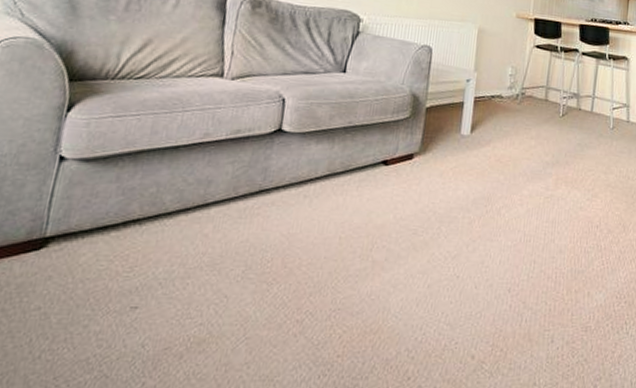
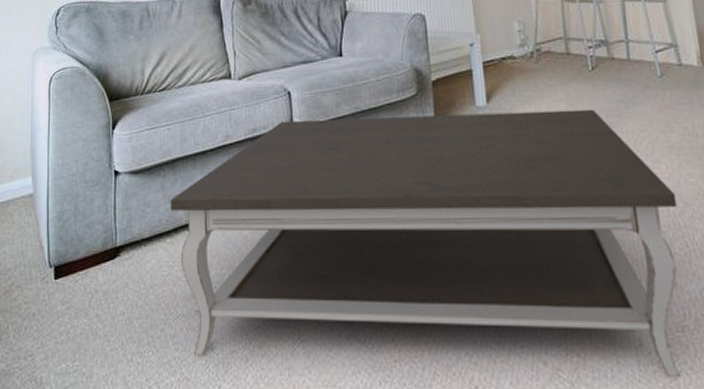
coffee table: none [120,126,604,367] -> present [170,109,680,377]

